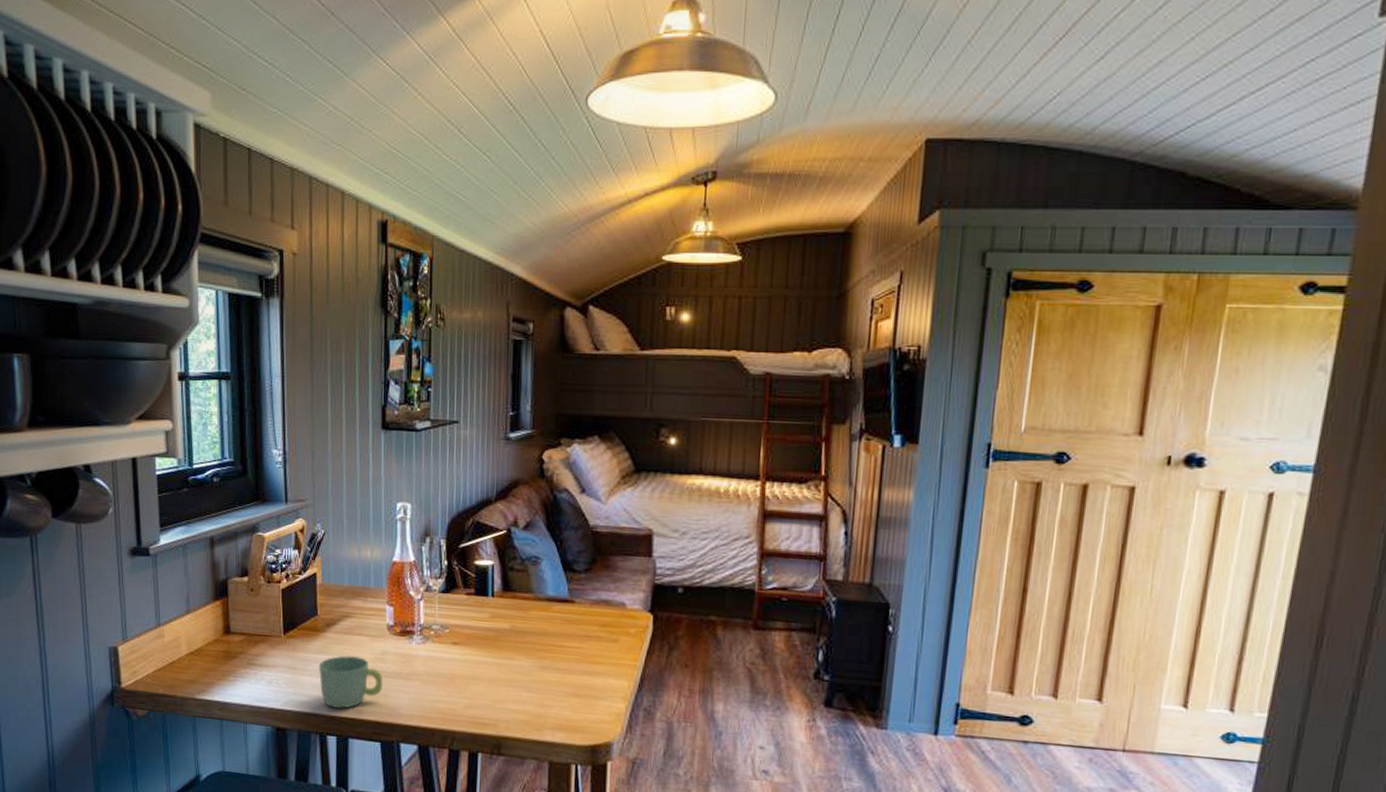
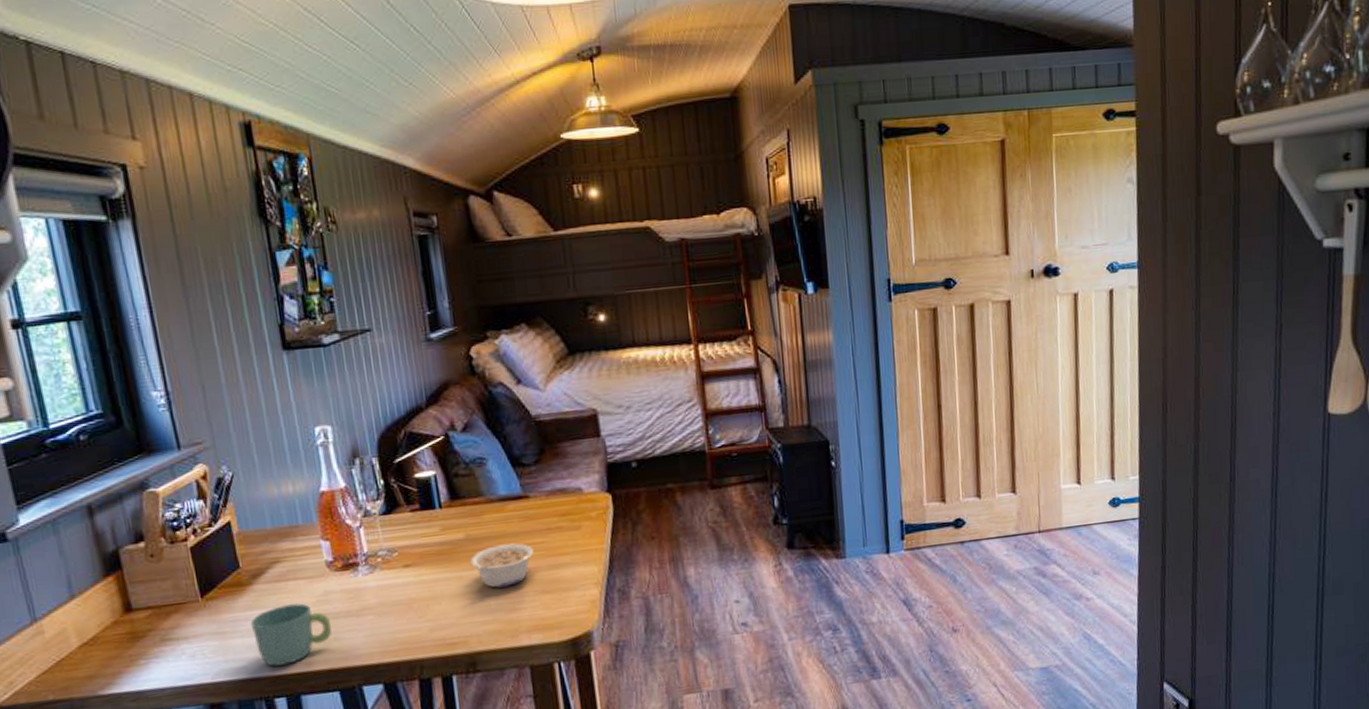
legume: none [511,641,570,682] -> present [470,543,534,588]

